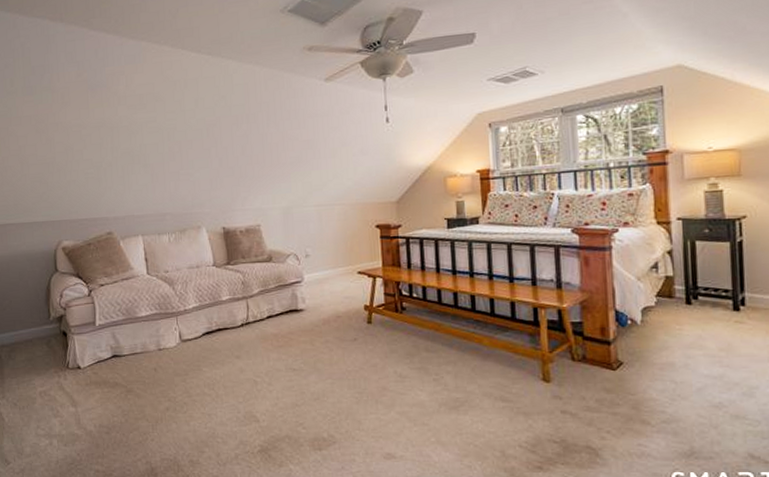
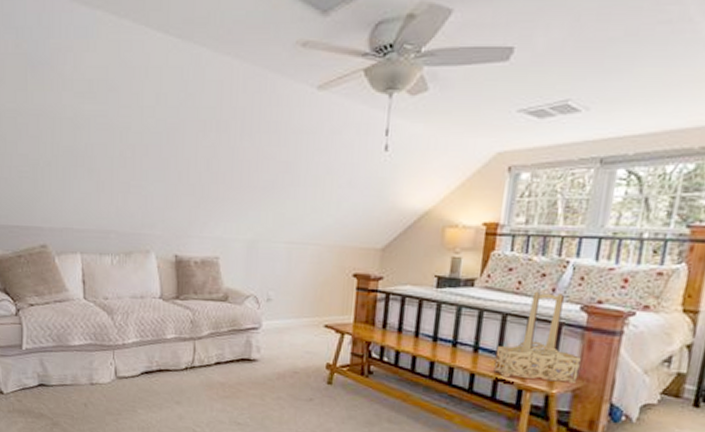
decorative basket: none [508,221,583,299] -> present [493,291,581,385]

